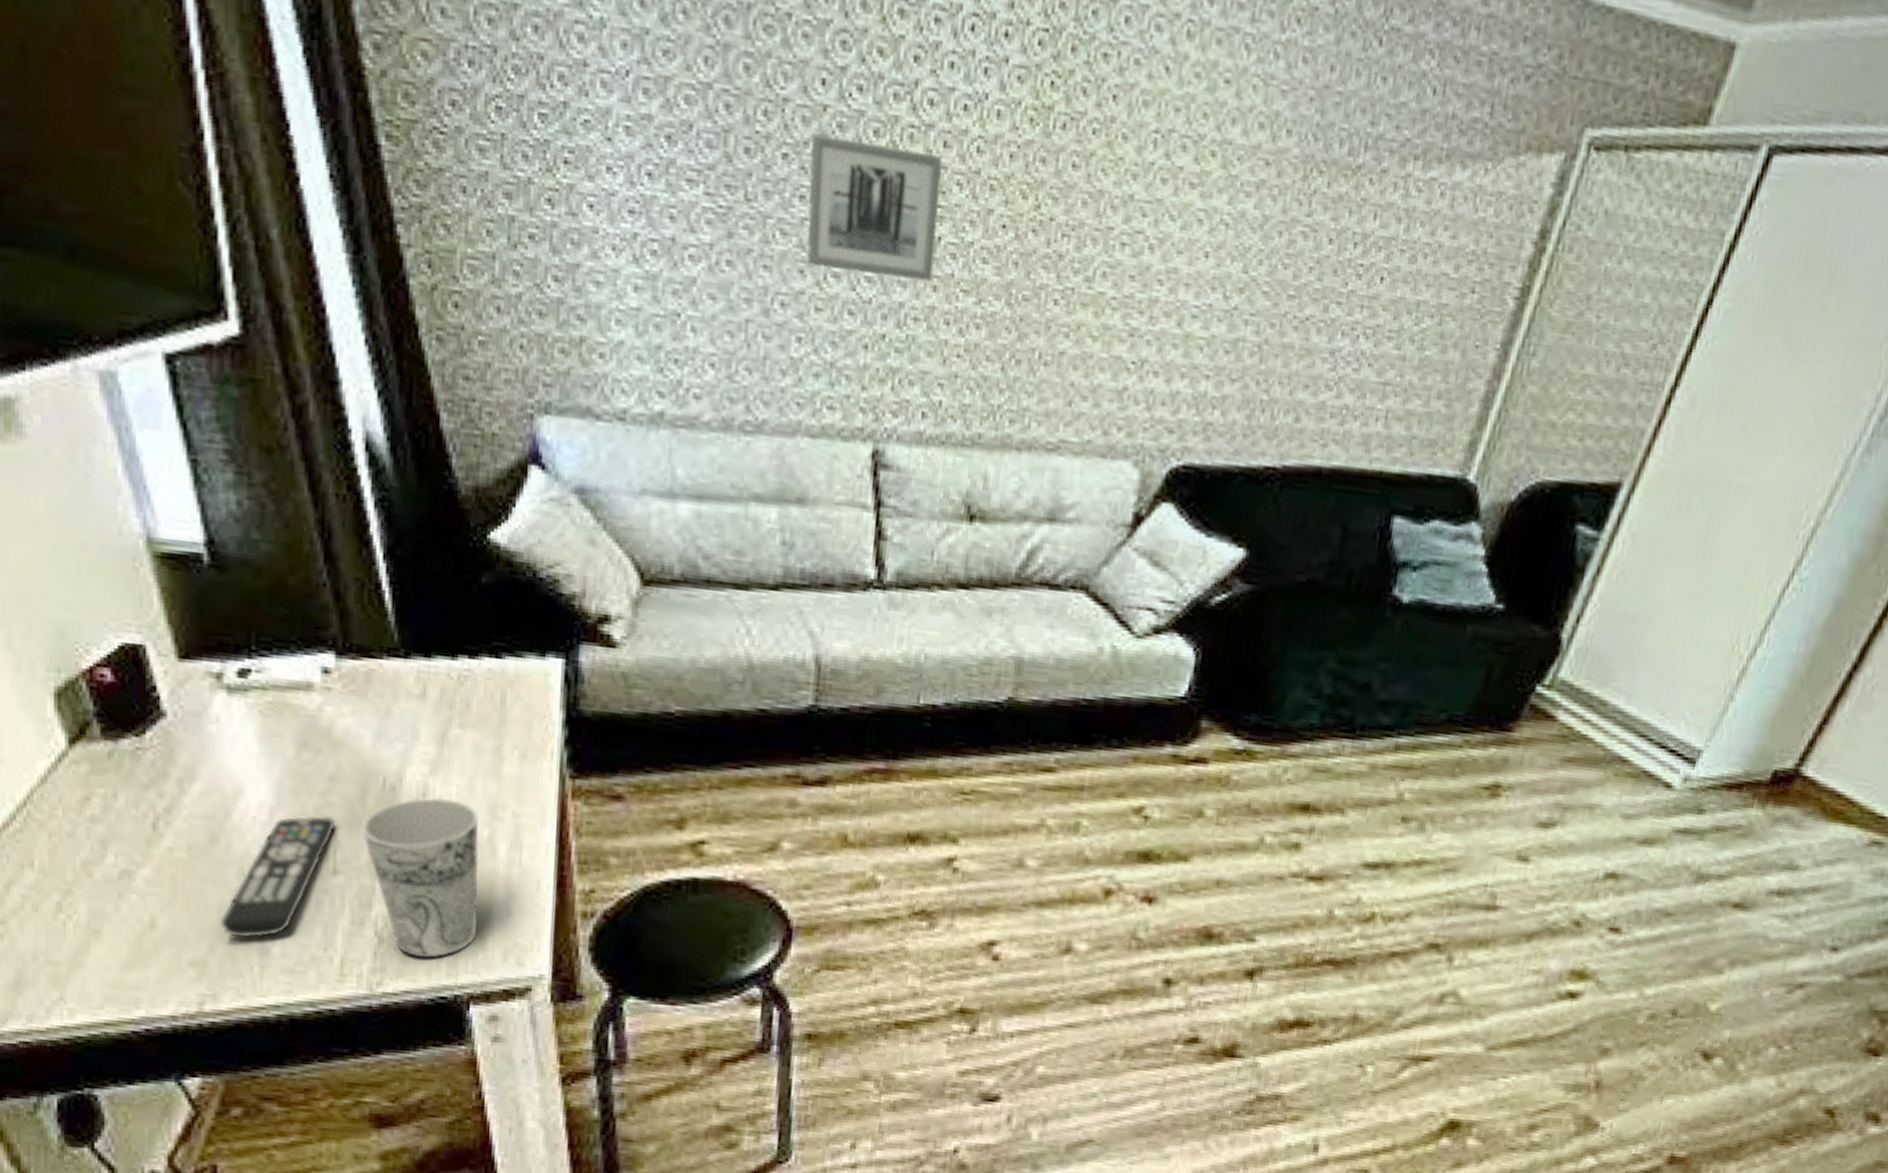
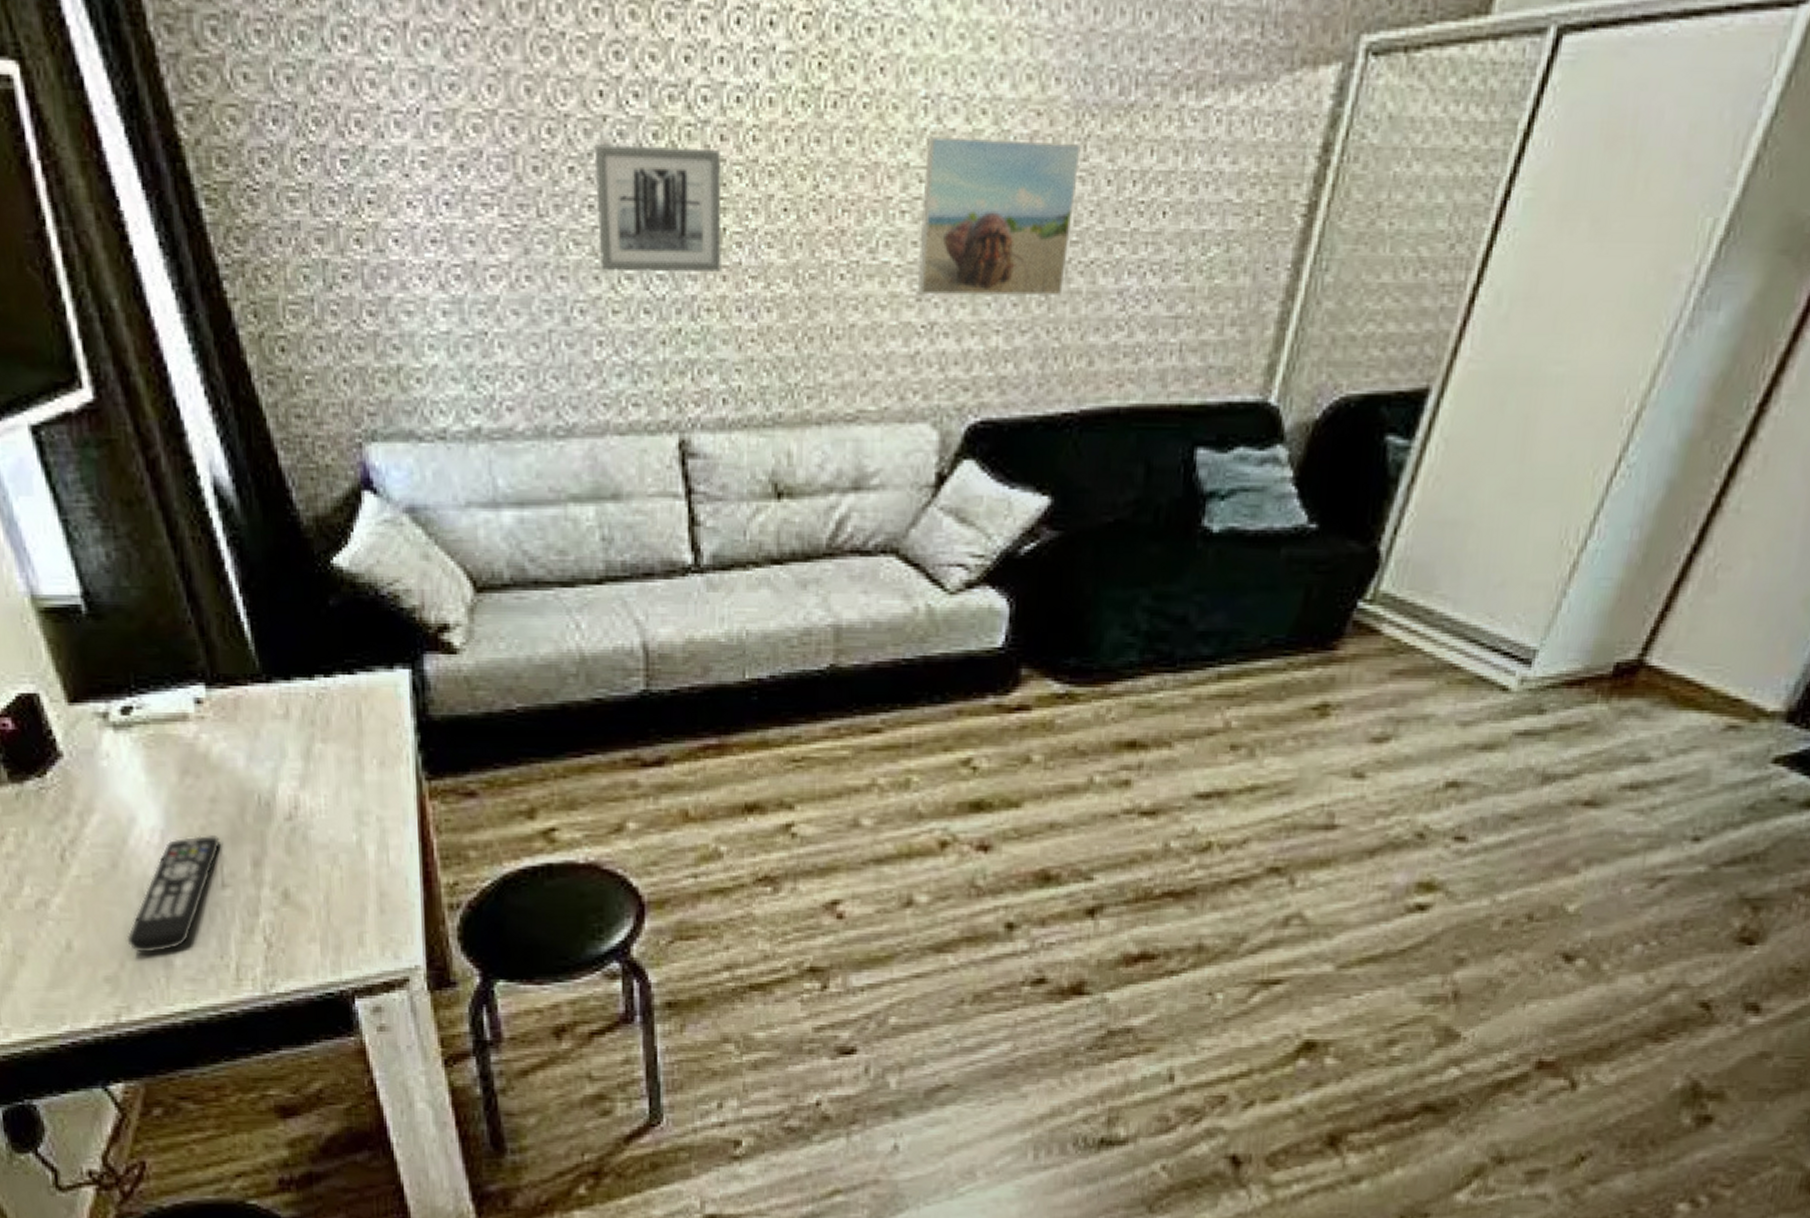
cup: present [361,797,480,959] -> none [243,809,355,959]
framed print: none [1130,171,1306,348] -> present [917,135,1081,297]

